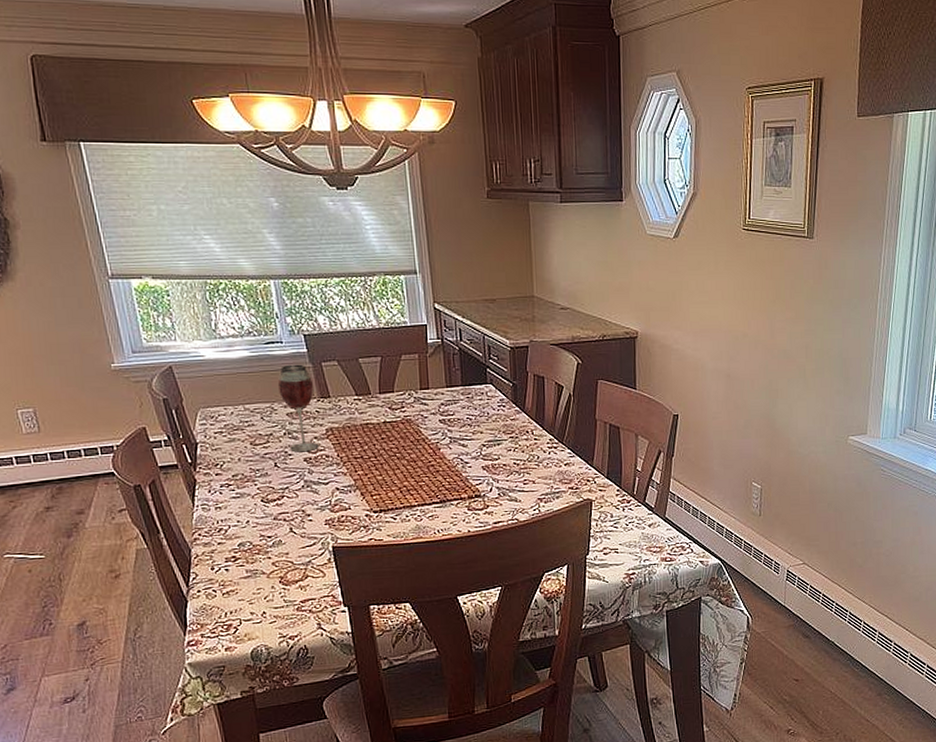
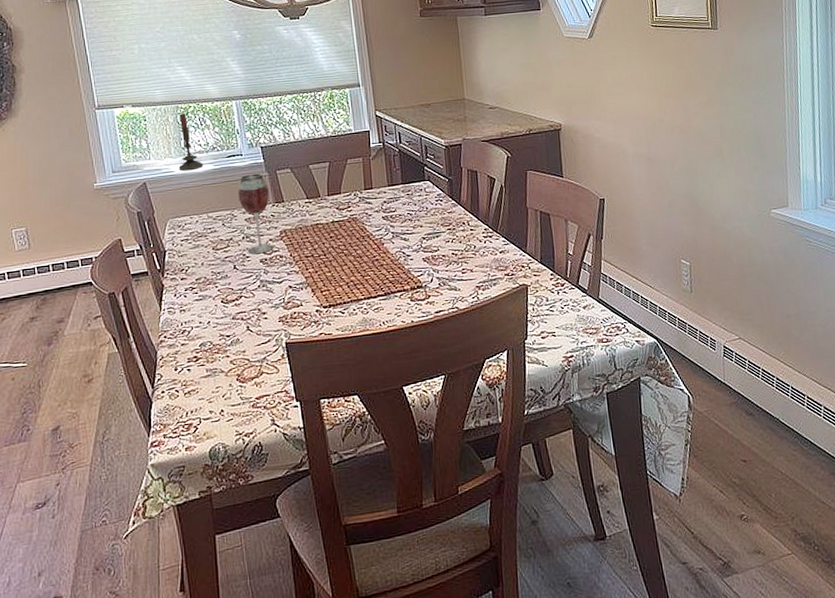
candle: none [209,289,238,357] -> present [178,112,204,172]

